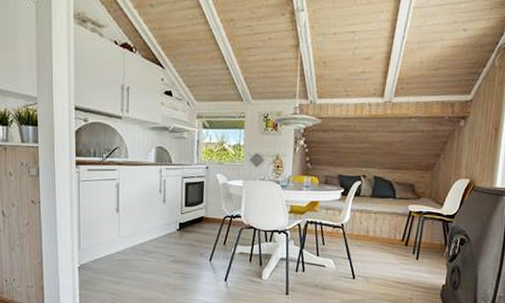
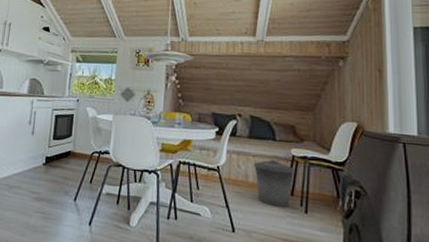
trash can: none [375,216,411,257] -> present [254,159,295,208]

